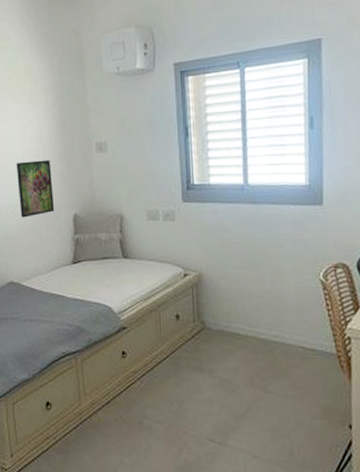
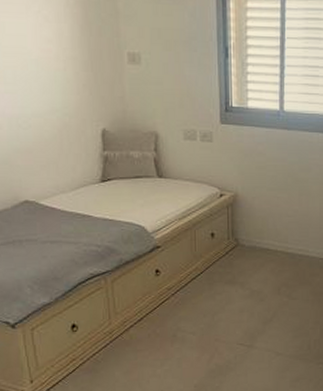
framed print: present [16,159,55,218] -> none [28,65,80,130]

